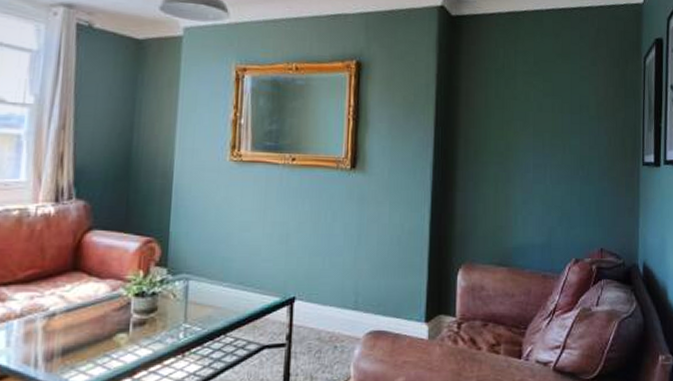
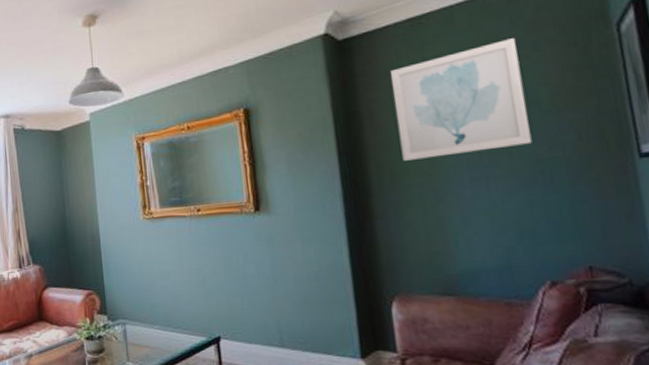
wall art: none [487,50,581,142] -> present [390,38,532,161]

